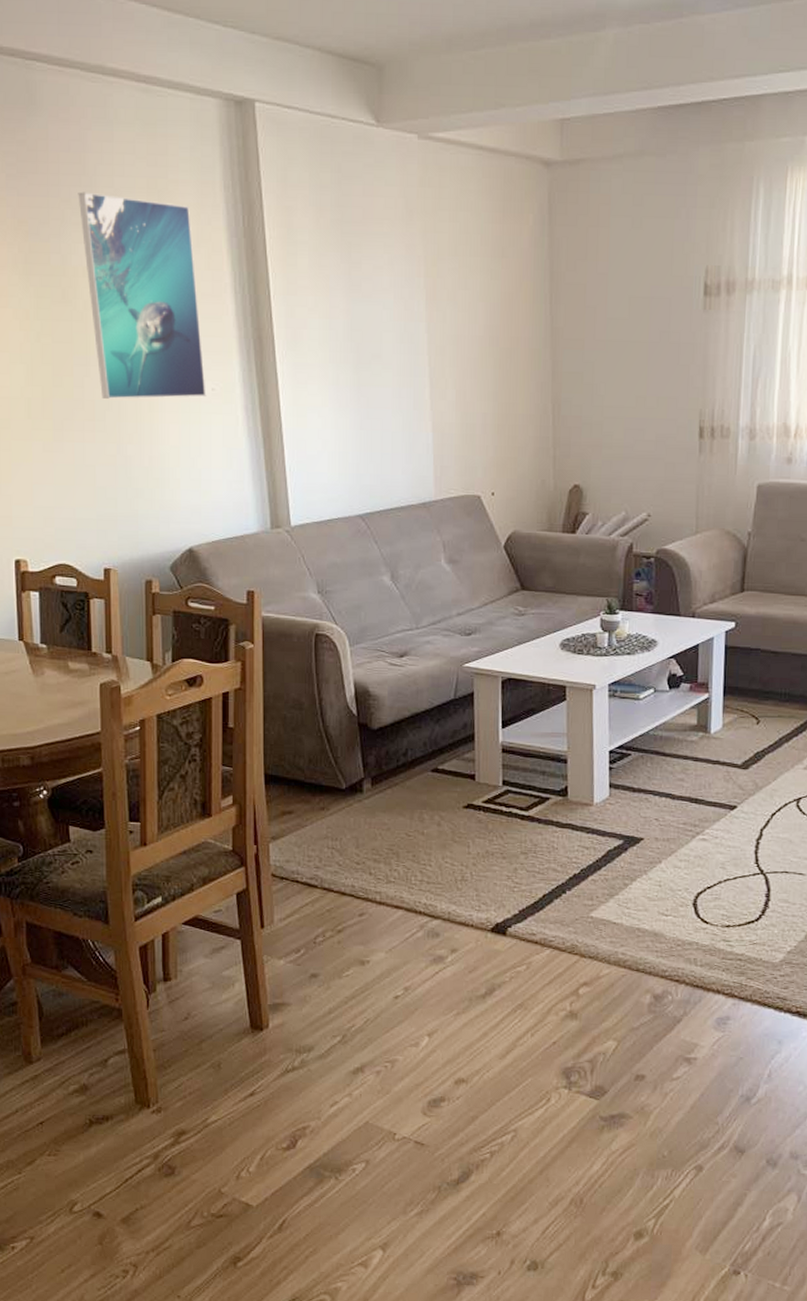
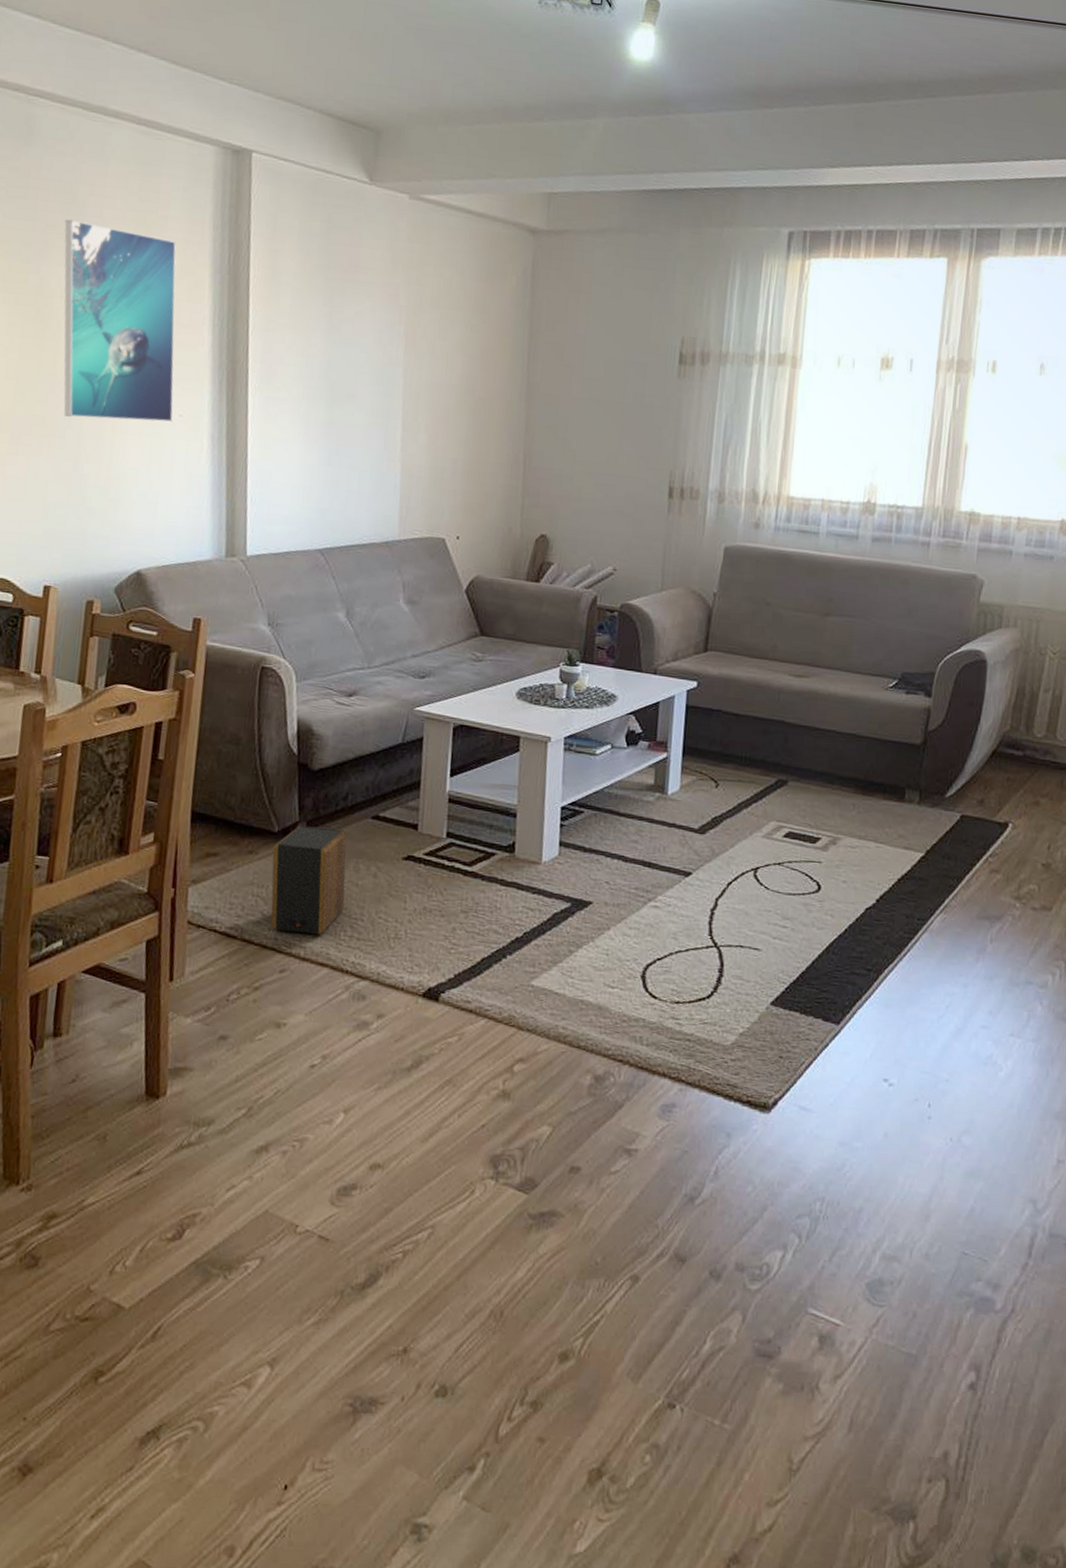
speaker: none [342,782,413,881] -> present [270,825,347,935]

